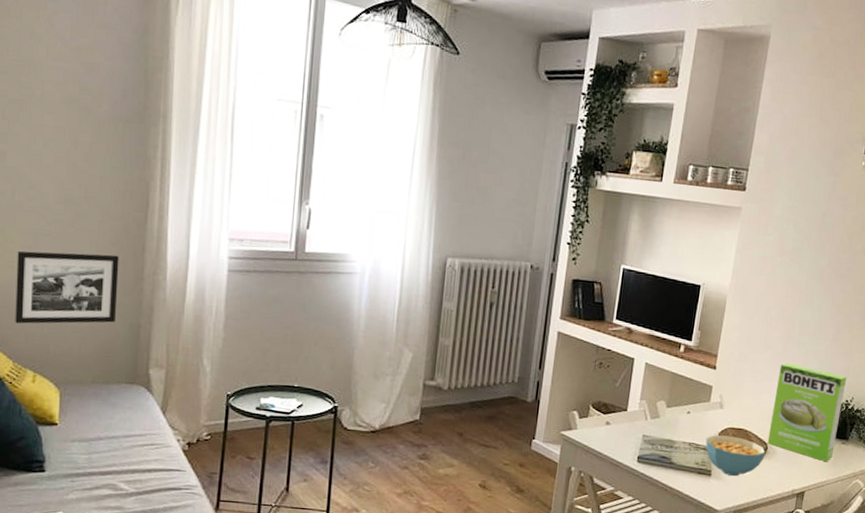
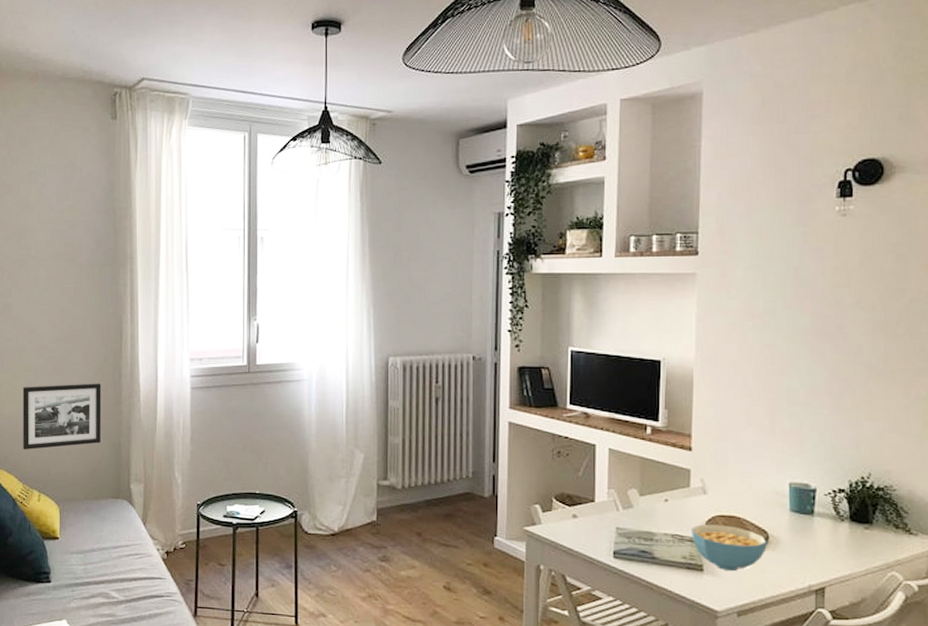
cake mix box: present [767,363,847,461] -> none [767,438,859,550]

